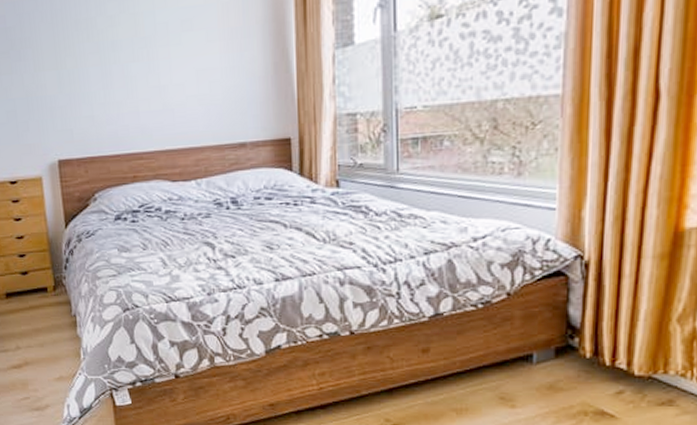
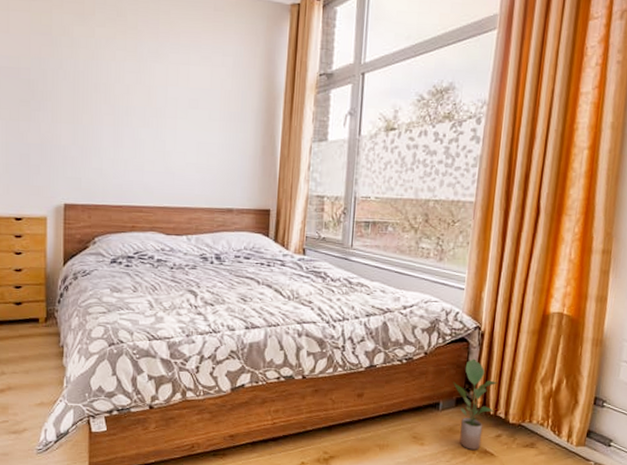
potted plant: none [550,296,614,411] -> present [453,358,498,450]

